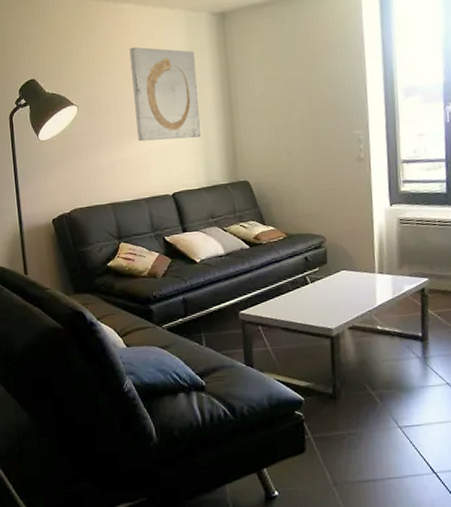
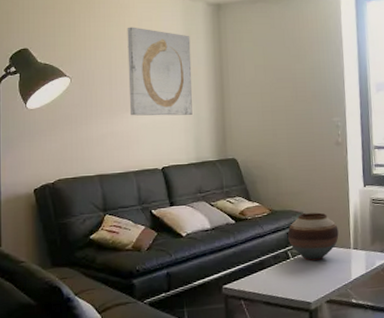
vase: none [306,235,362,286] -> present [288,212,339,261]

